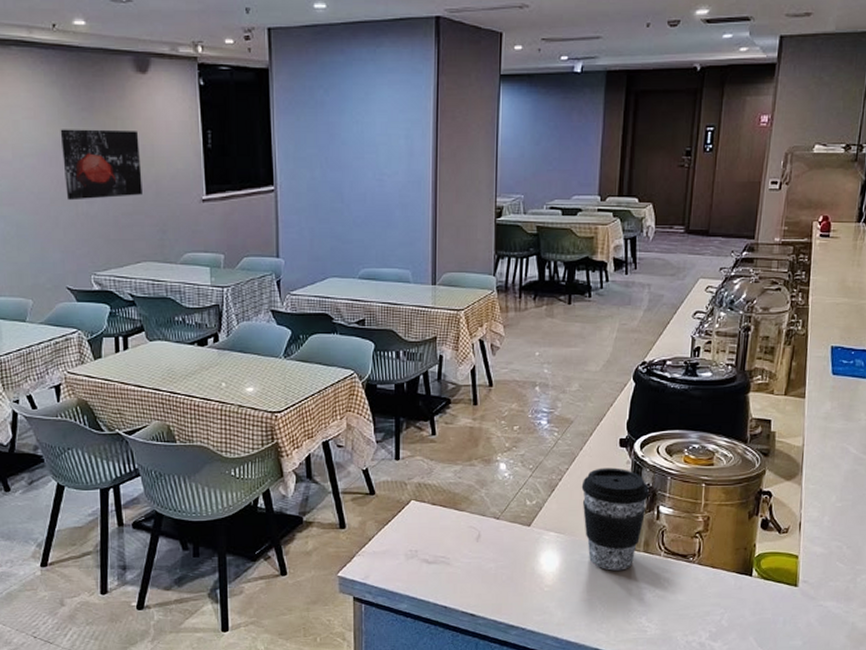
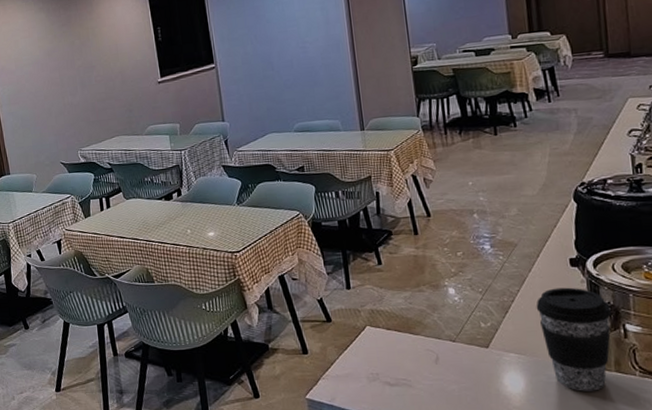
wall art: present [60,129,142,201] -> none [48,35,112,95]

